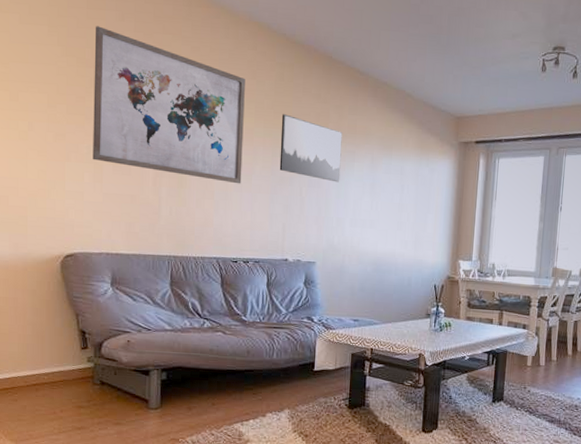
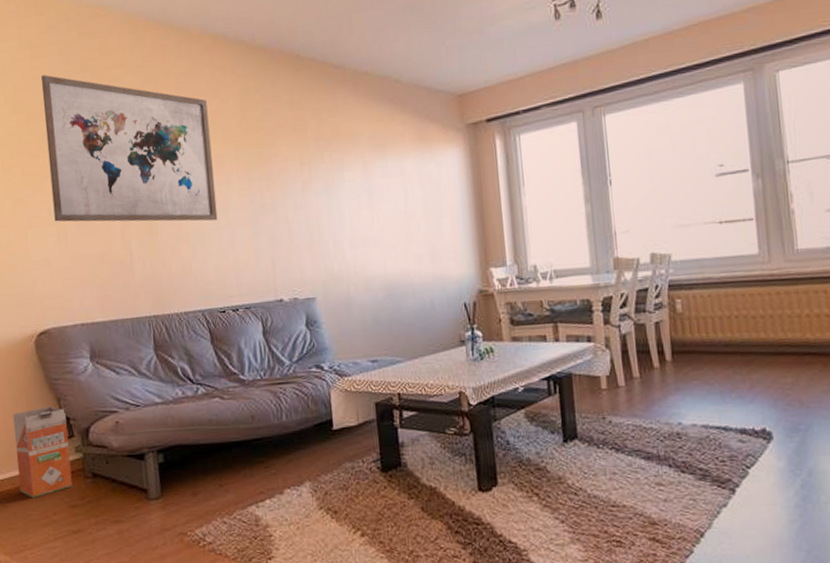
waste bin: none [31,319,82,396] -> present [13,406,73,499]
wall art: present [279,114,343,183] -> none [252,131,330,199]

